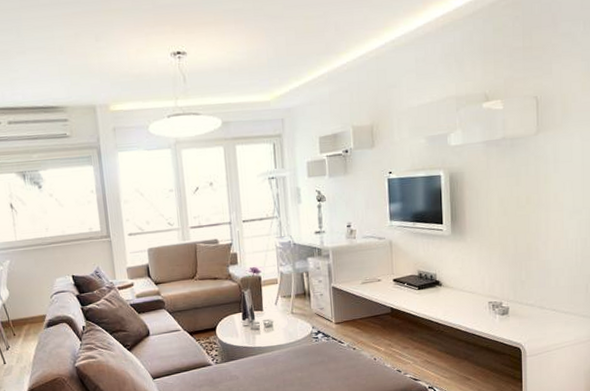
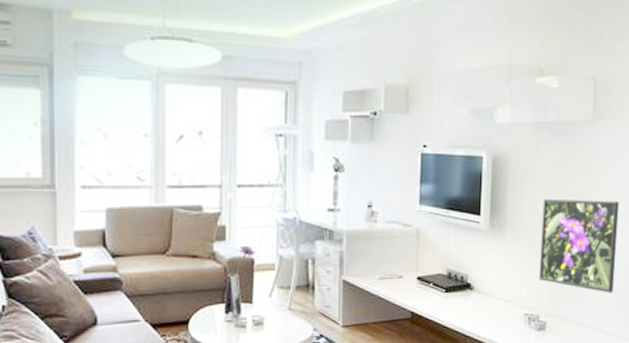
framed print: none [497,199,569,279] -> present [539,199,620,293]

